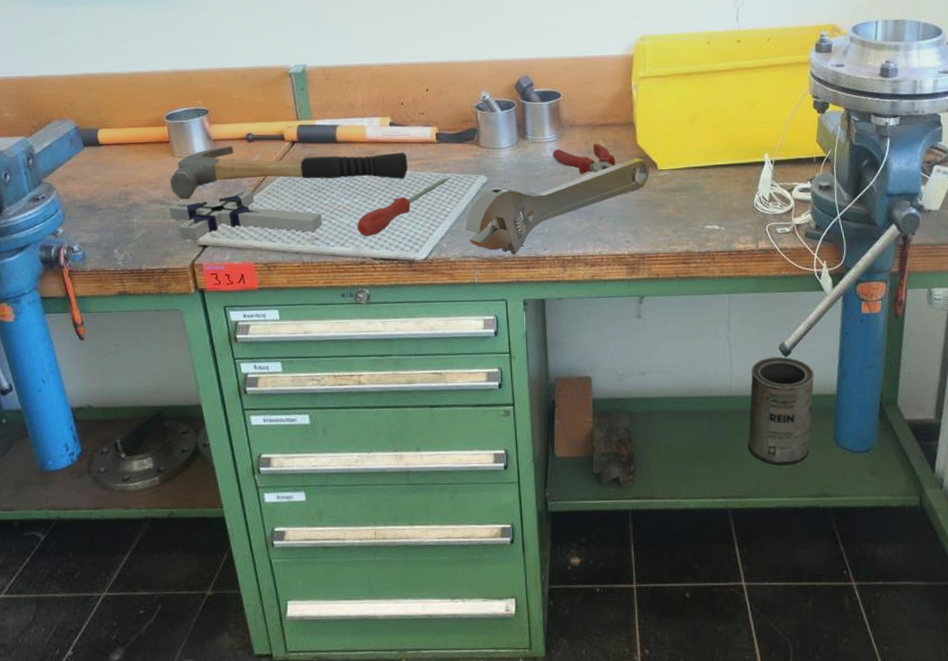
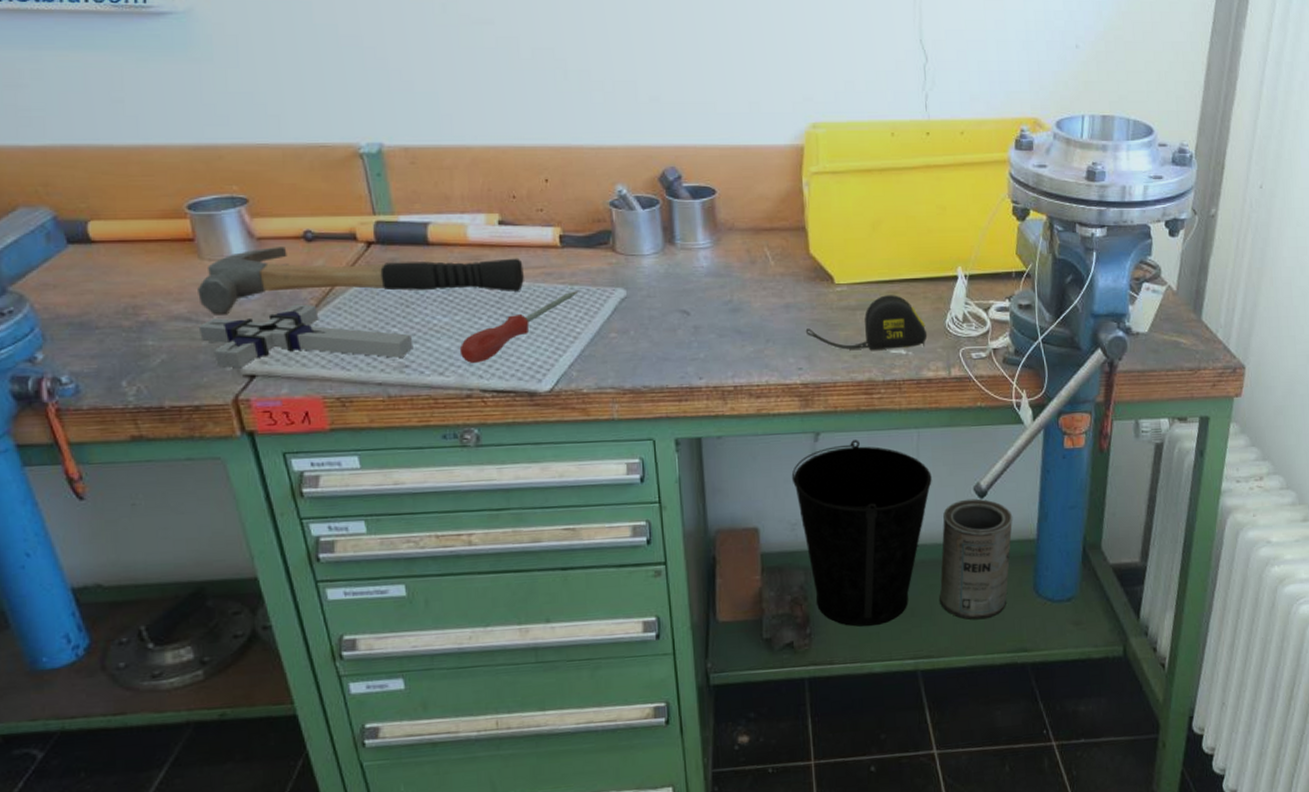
adjustable wrench: present [466,158,650,256] -> none [601,270,825,386]
pliers: present [553,143,616,174] -> none [708,251,784,288]
bucket: none [619,303,742,467] -> present [791,440,932,627]
tape measure: none [633,178,738,226] -> present [805,295,928,350]

